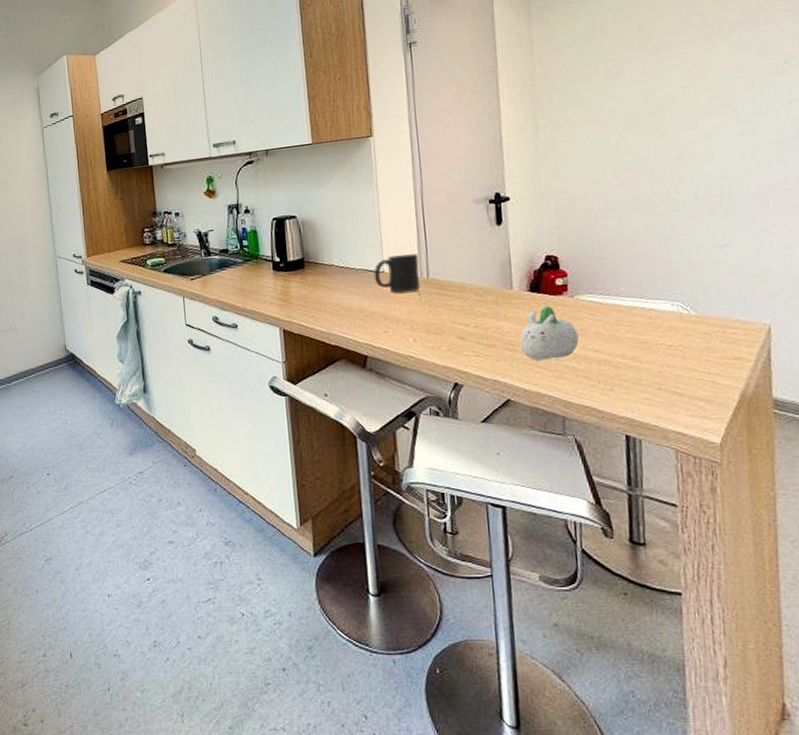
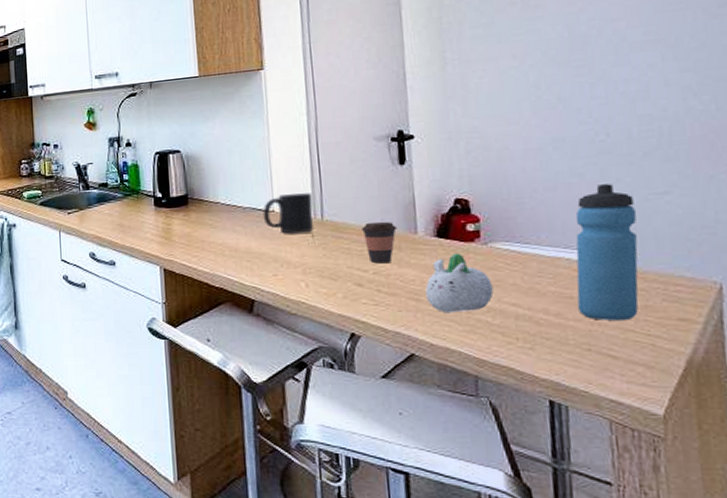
coffee cup: none [463,278,496,318] -> present [362,221,398,264]
water bottle: none [649,238,702,362] -> present [575,184,639,320]

